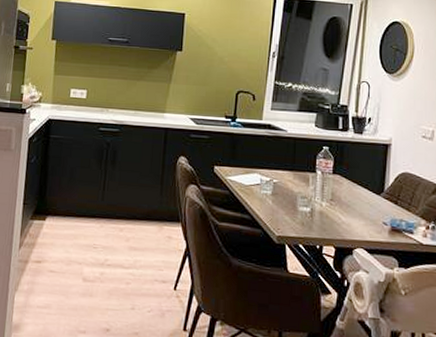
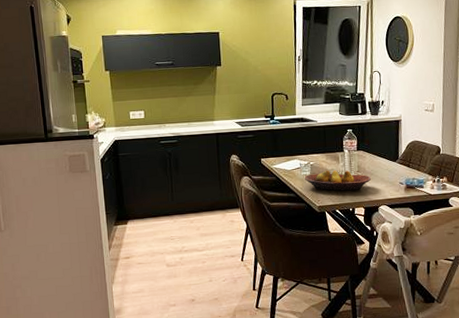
fruit bowl: none [263,192,348,224] -> present [304,170,372,191]

